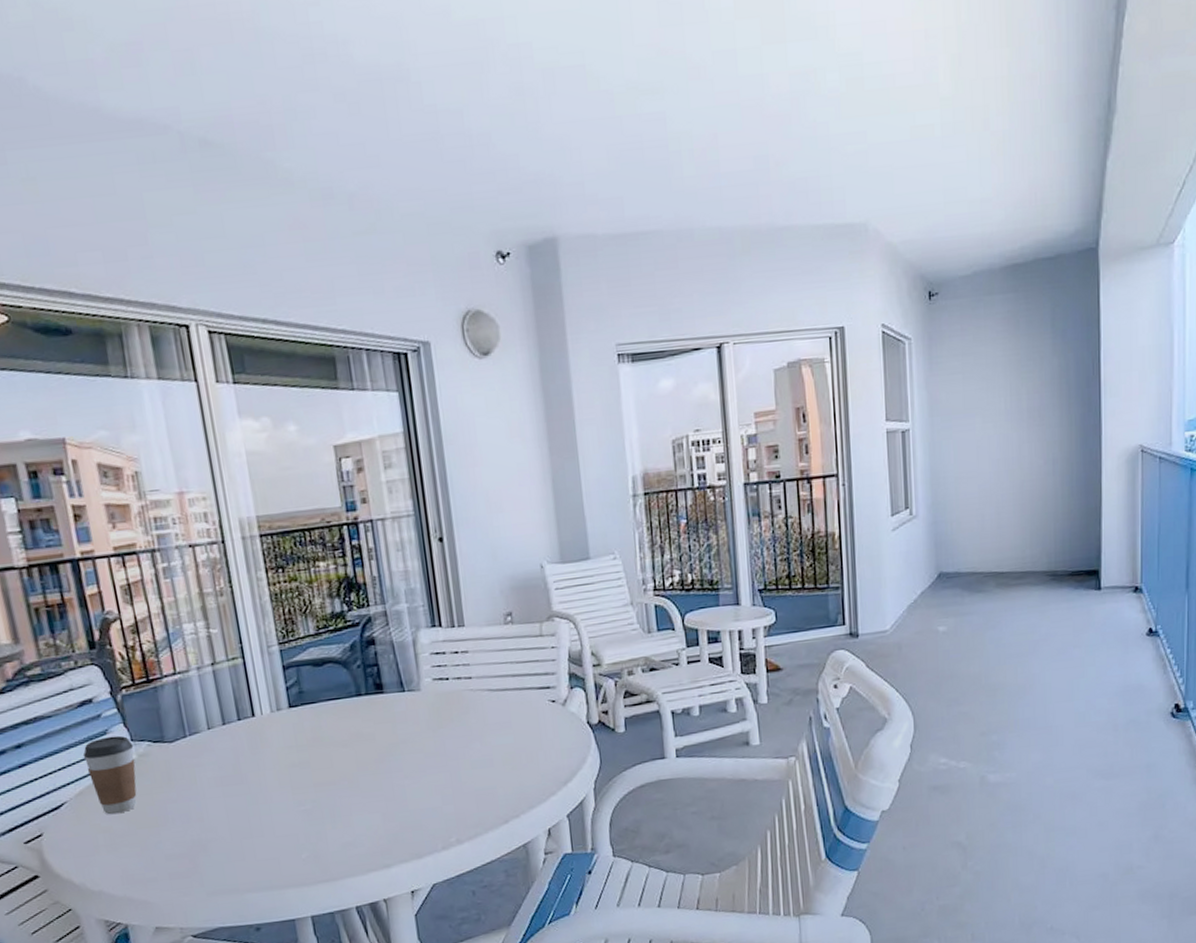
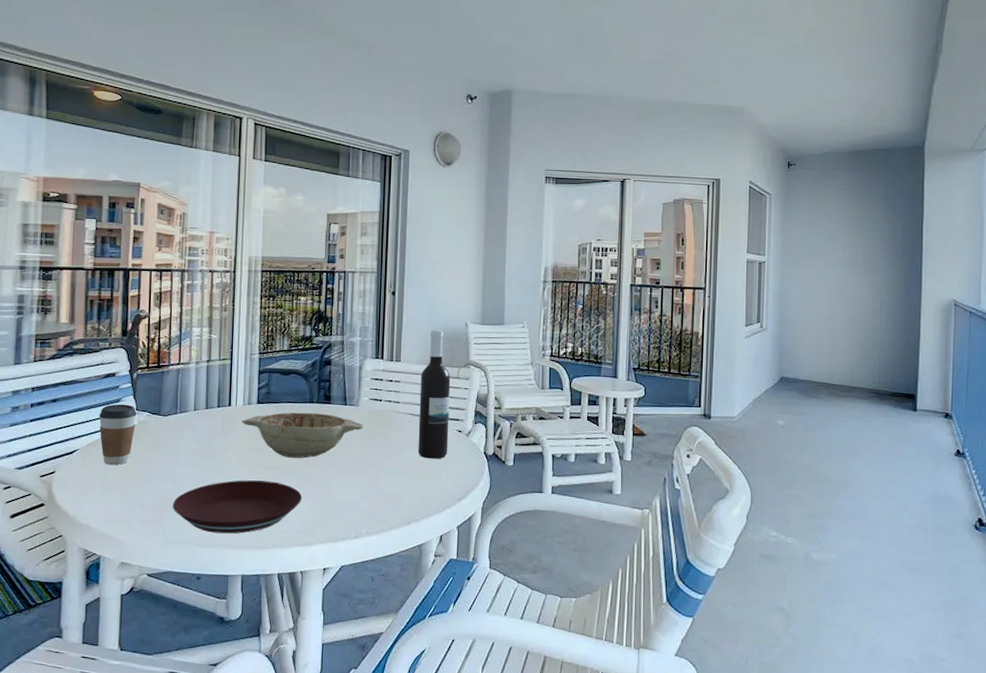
plate: none [205,799,370,874] -> present [172,480,302,534]
decorative bowl: none [273,706,432,768] -> present [242,412,364,458]
wine bottle: none [493,577,543,741] -> present [418,329,451,459]

